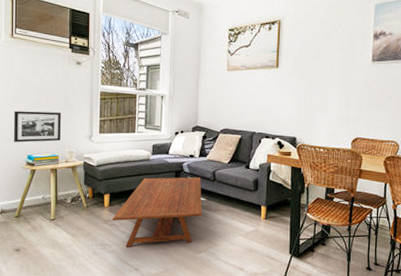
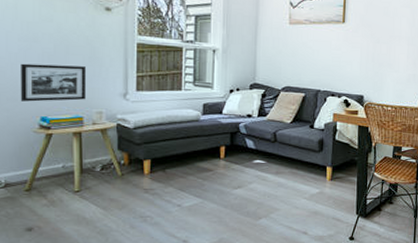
coffee table: present [112,177,202,247] -> none [154,138,262,218]

